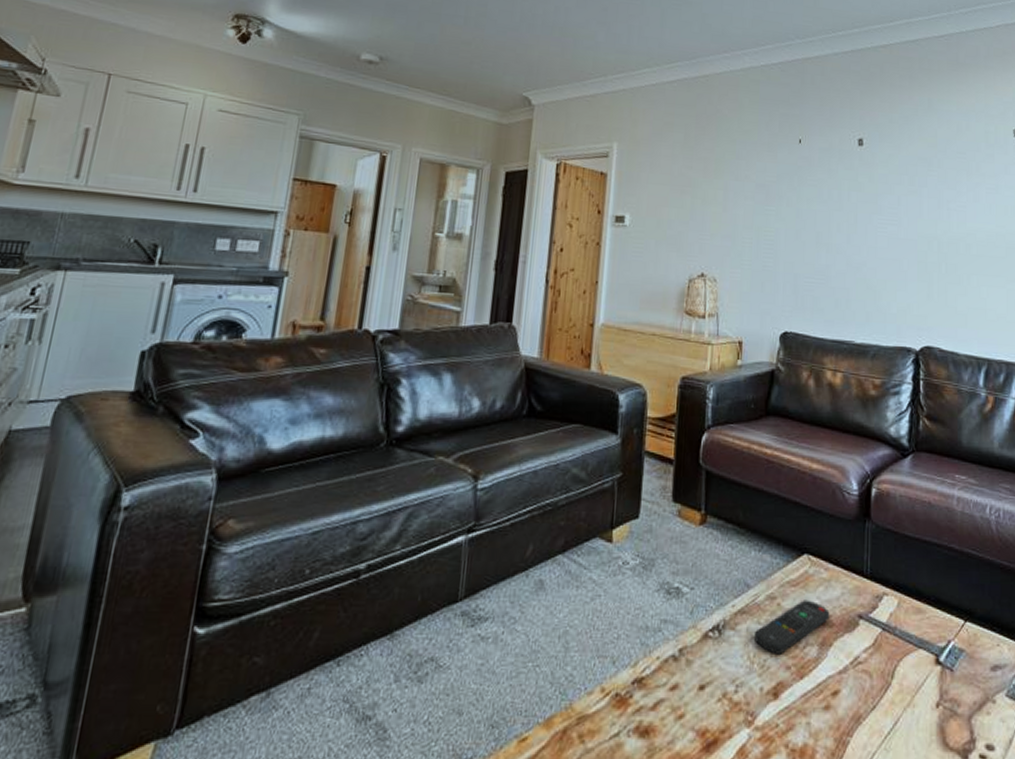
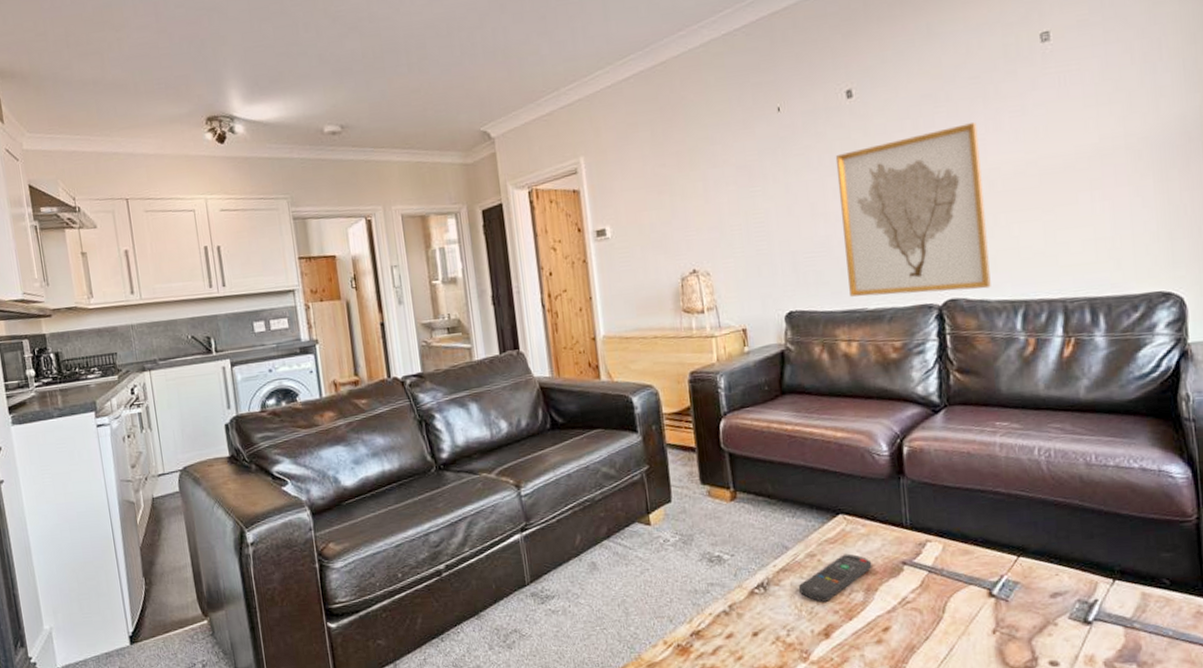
wall art: none [841,190,961,342] -> present [835,122,991,297]

